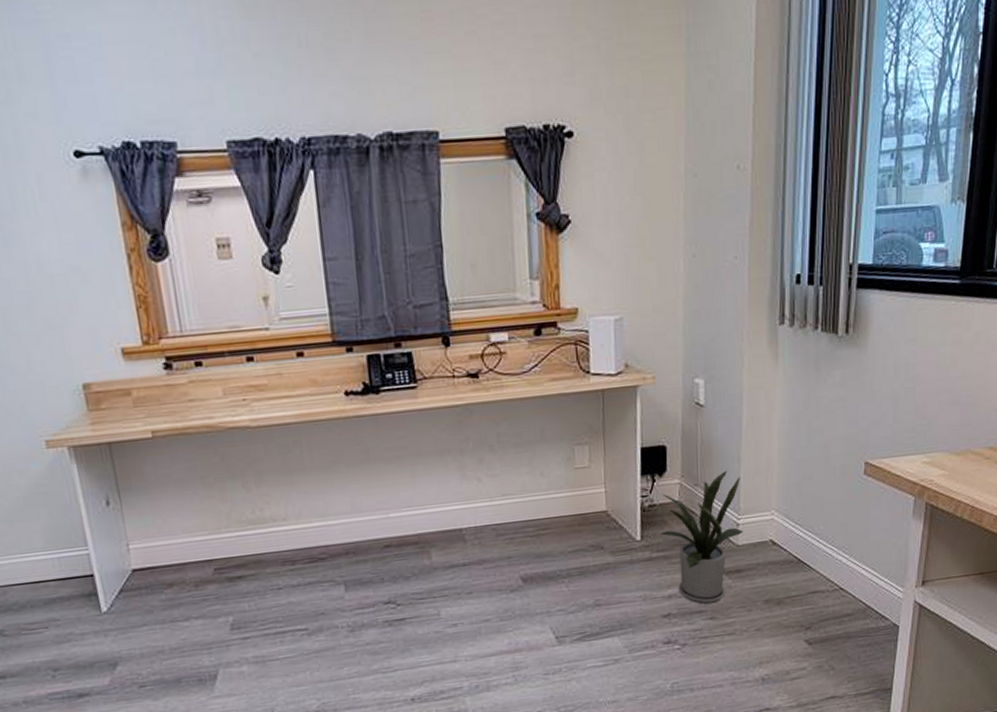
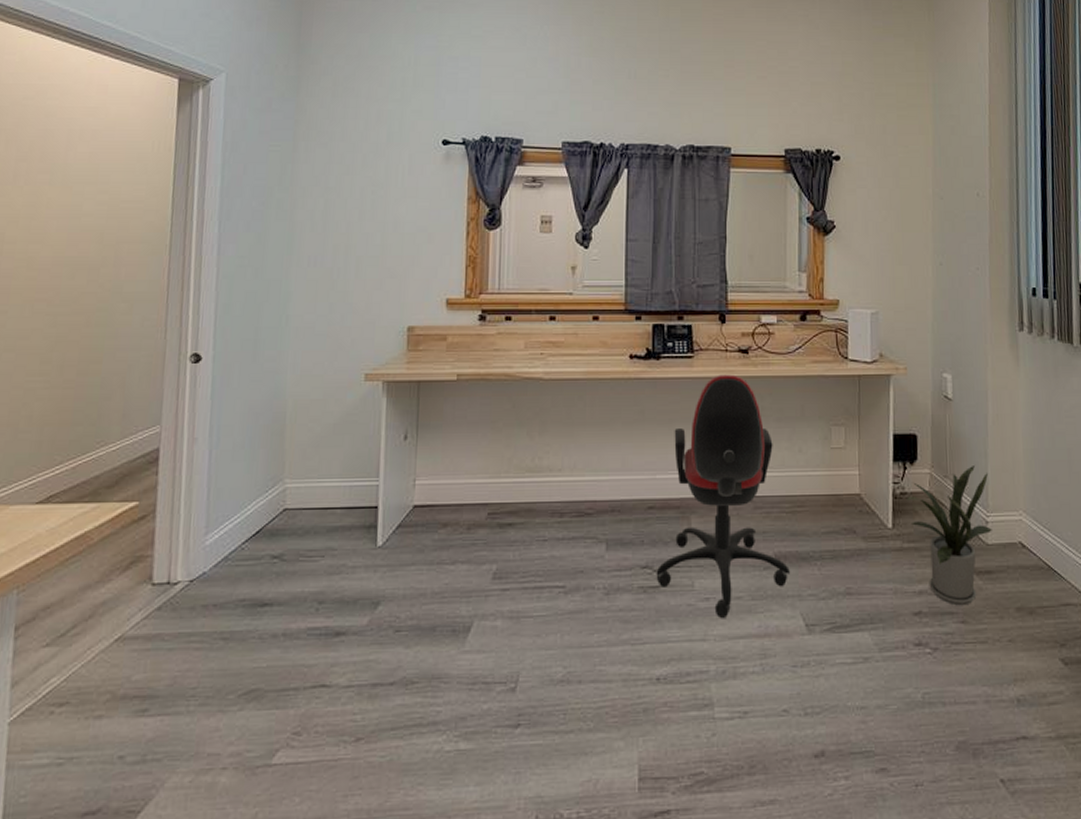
office chair: none [400,402,539,640] -> present [656,374,791,618]

